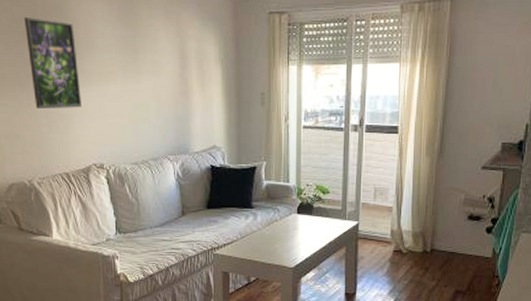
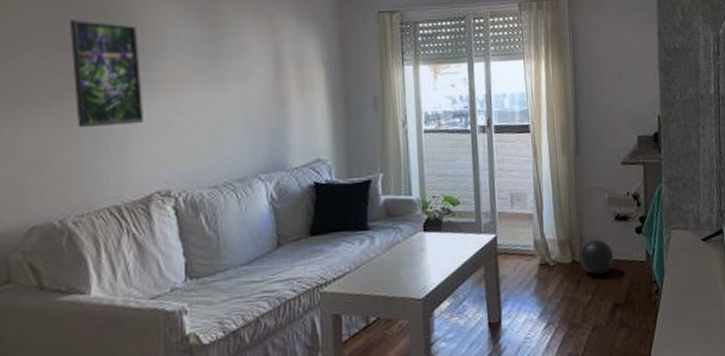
ball: none [430,234,462,264] -> present [579,239,614,275]

